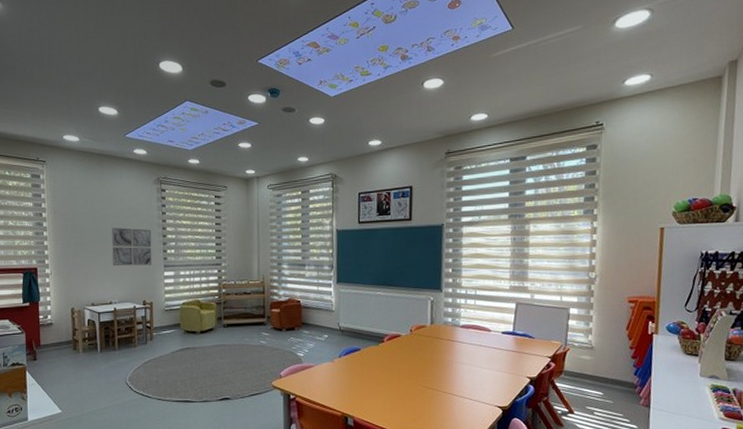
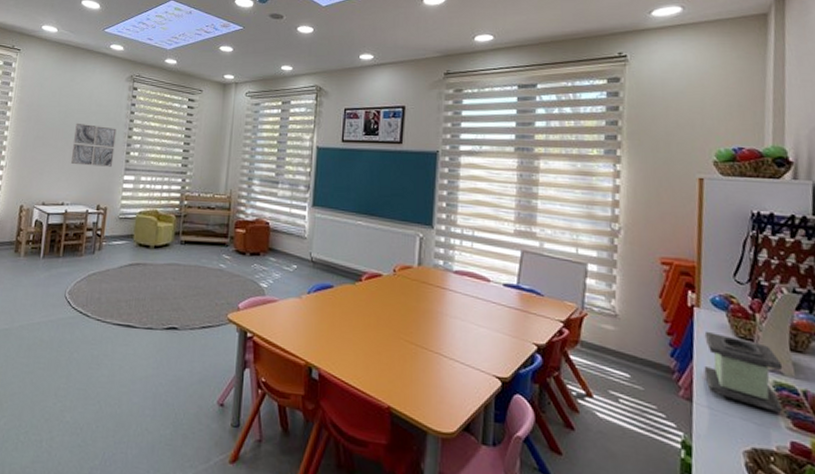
tissue box: none [659,352,719,408] -> present [704,331,783,413]

